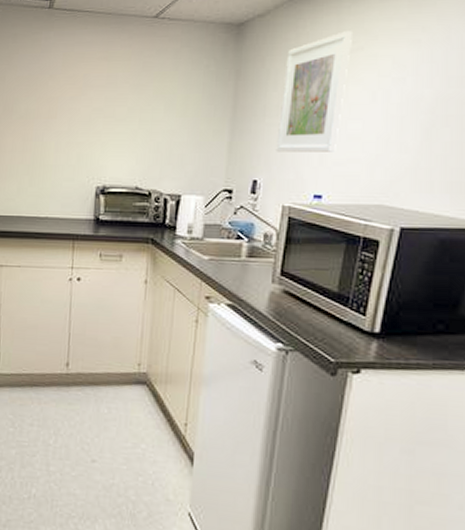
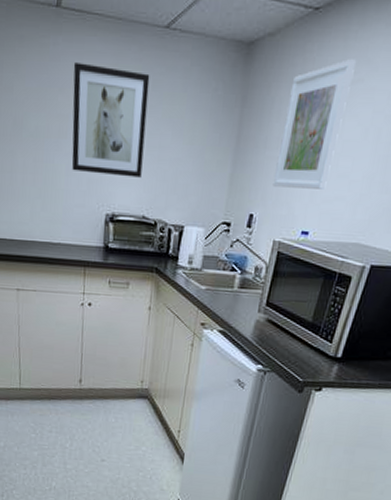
wall art: none [61,52,140,150] -> present [72,63,150,178]

